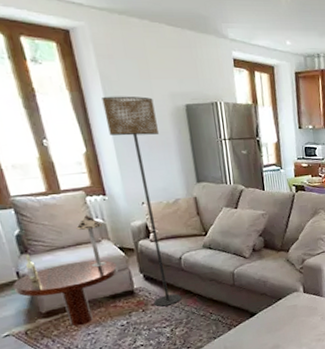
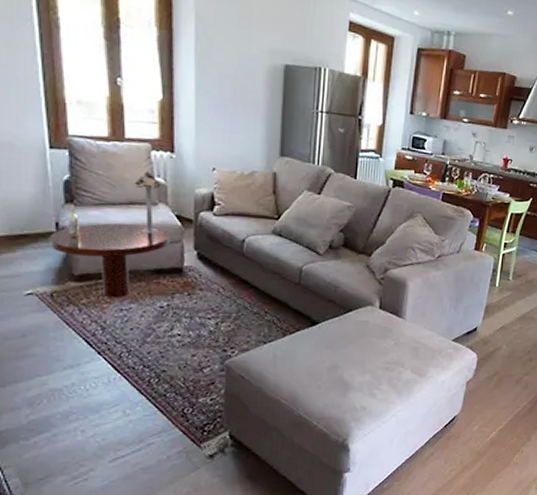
floor lamp: present [102,96,182,307] -> none [191,40,249,294]

